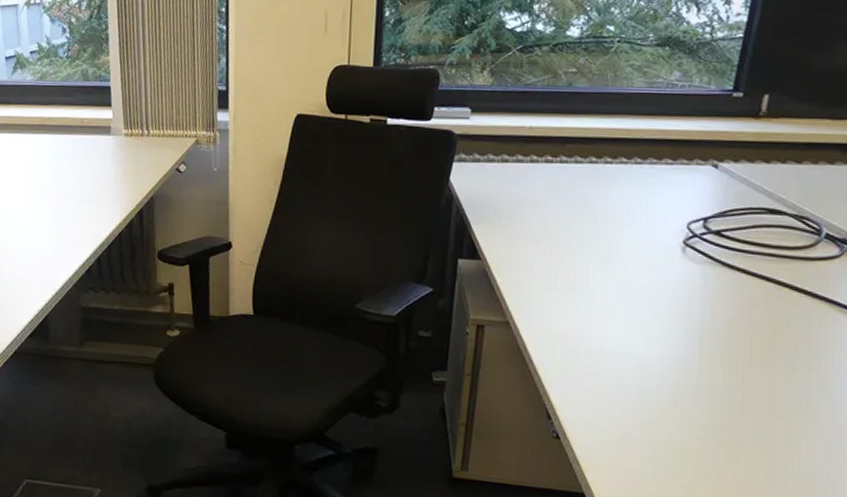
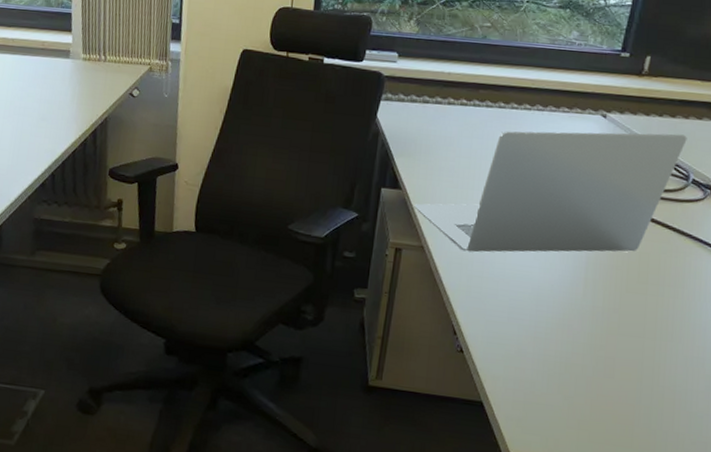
laptop: none [496,182,817,327] -> present [414,131,687,253]

